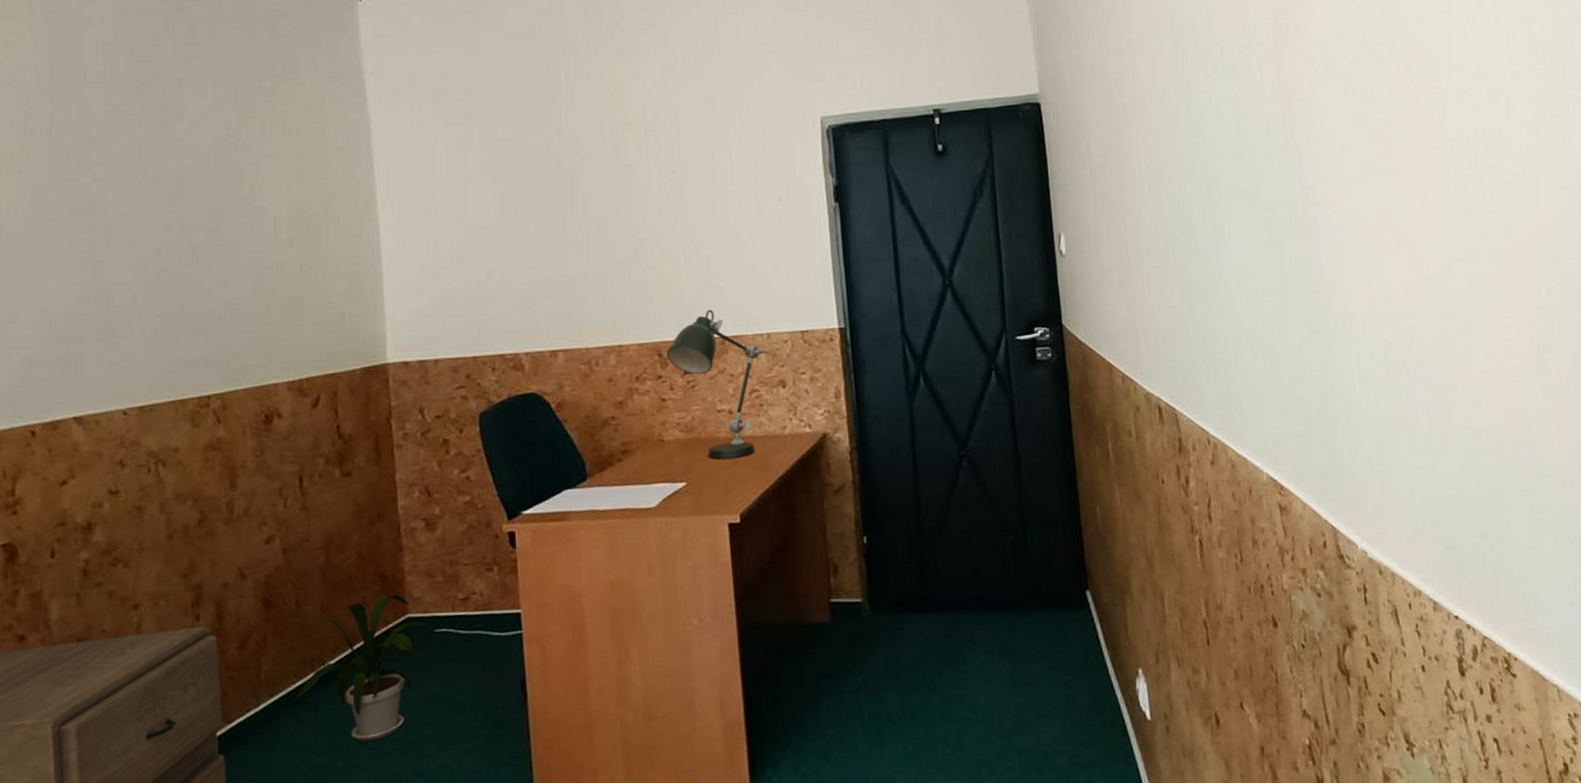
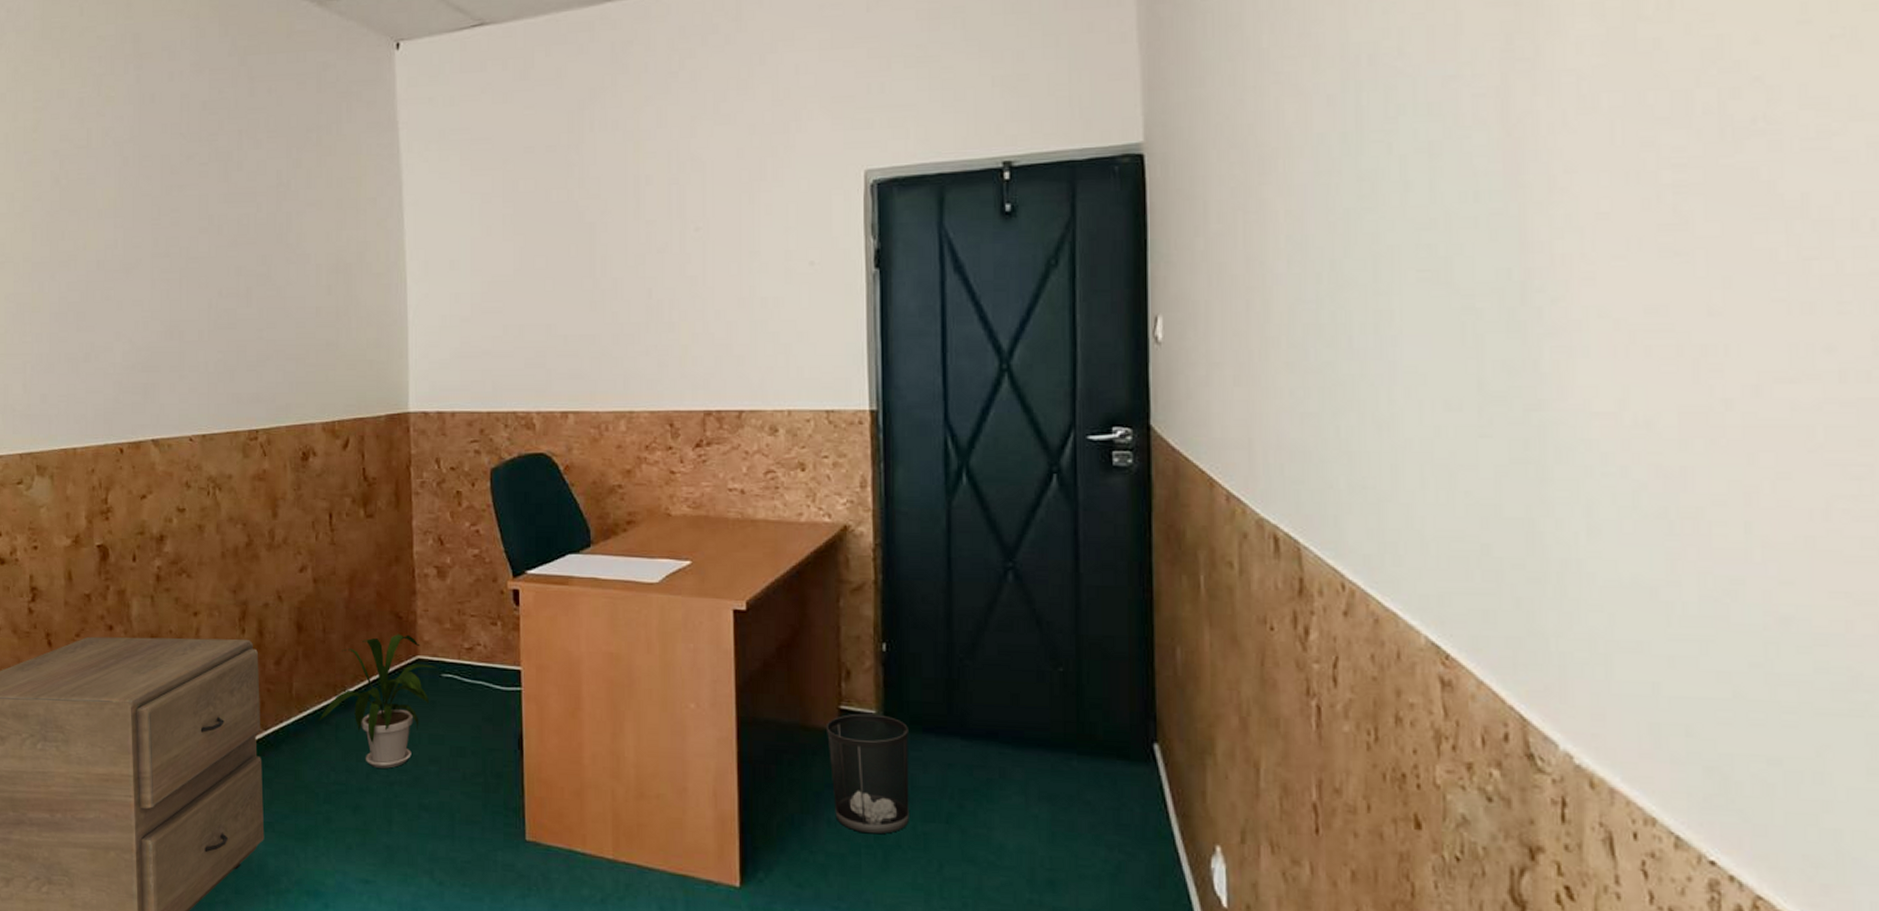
desk lamp: present [666,309,768,460] -> none [678,380,787,541]
waste bin: none [820,602,897,714] -> present [827,713,909,835]

